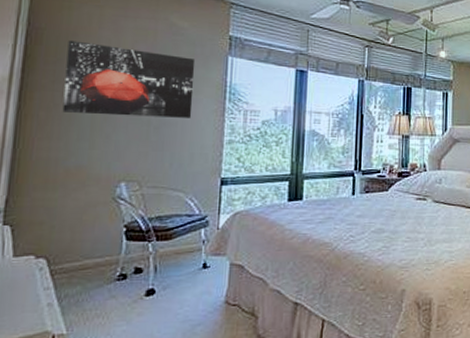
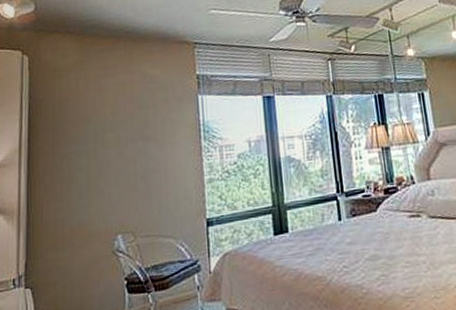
wall art: present [62,40,196,118] -> none [62,103,173,174]

